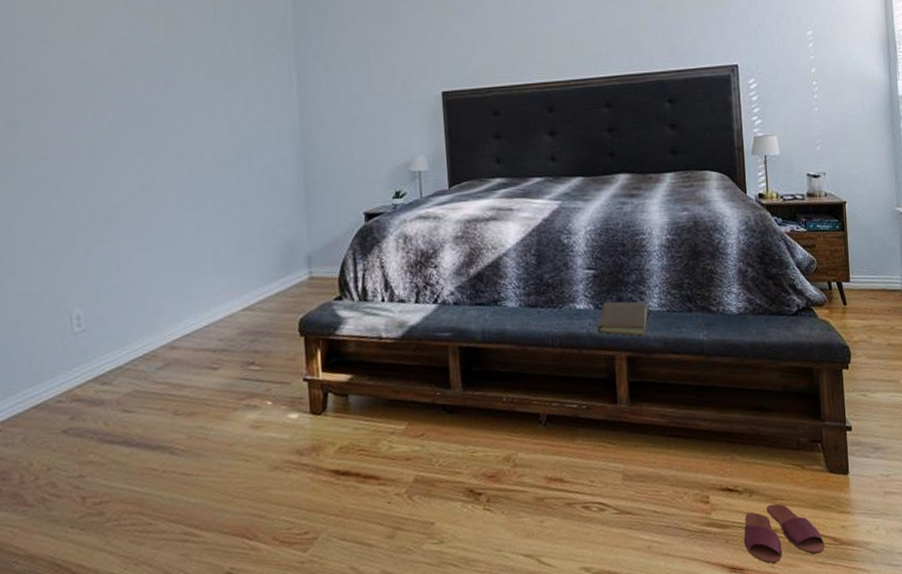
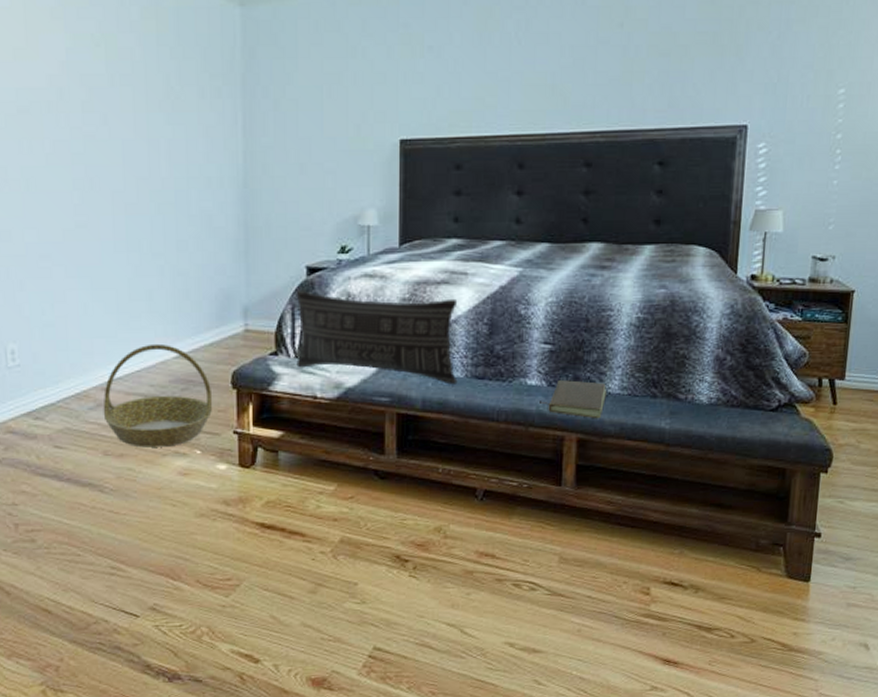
basket: none [171,297,282,404] -> present [103,343,213,448]
pillow: none [356,233,513,315] -> present [296,289,458,385]
slippers: present [744,503,825,563] -> none [682,603,771,661]

